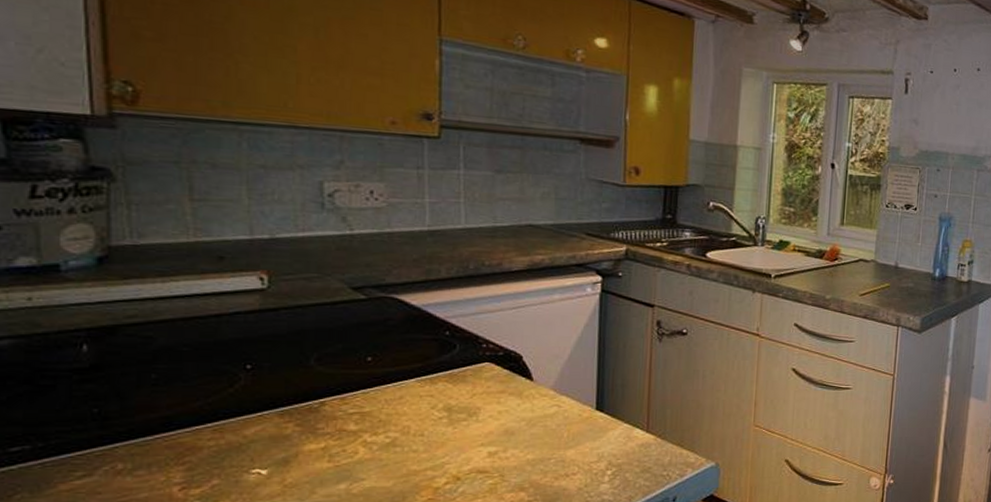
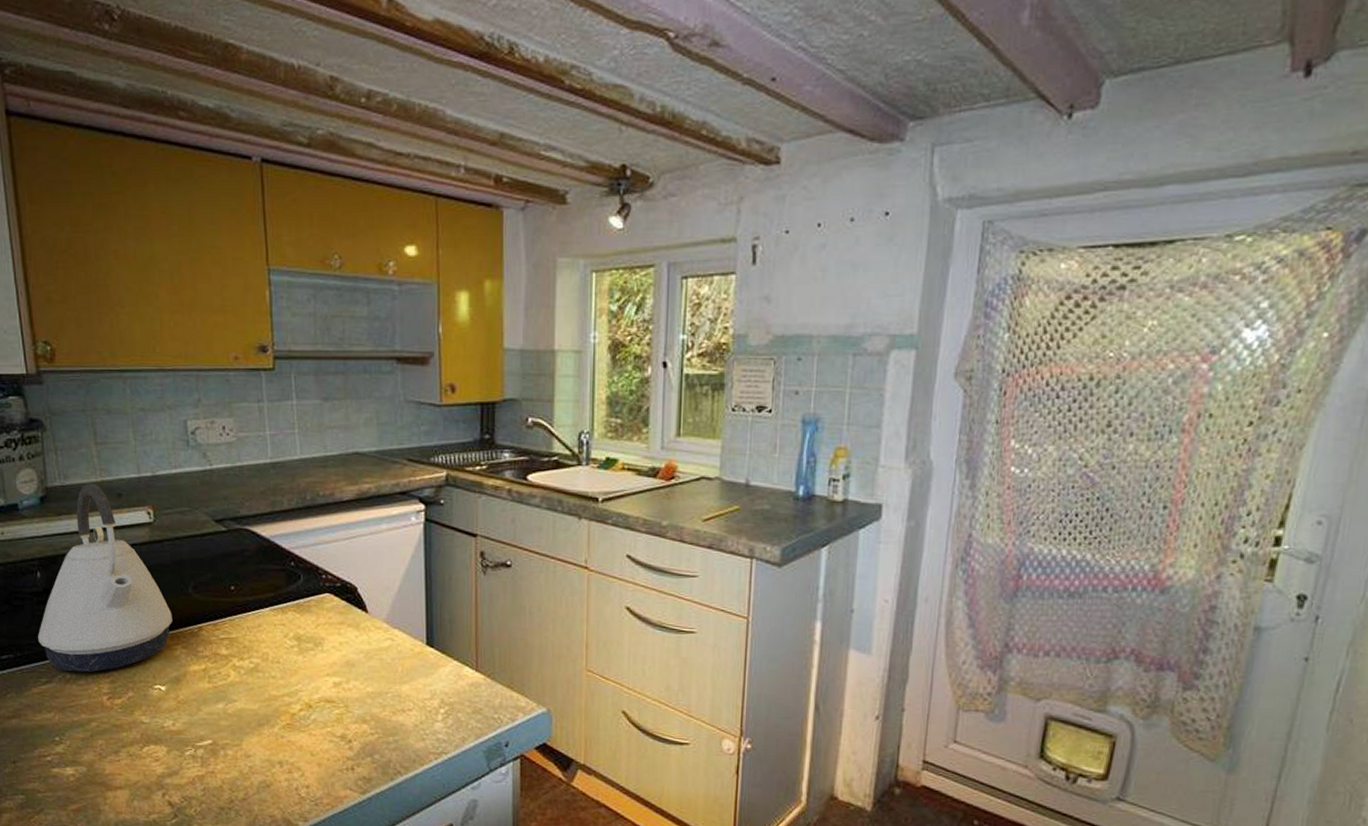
kettle: none [75,244,284,461] -> present [38,483,172,672]

